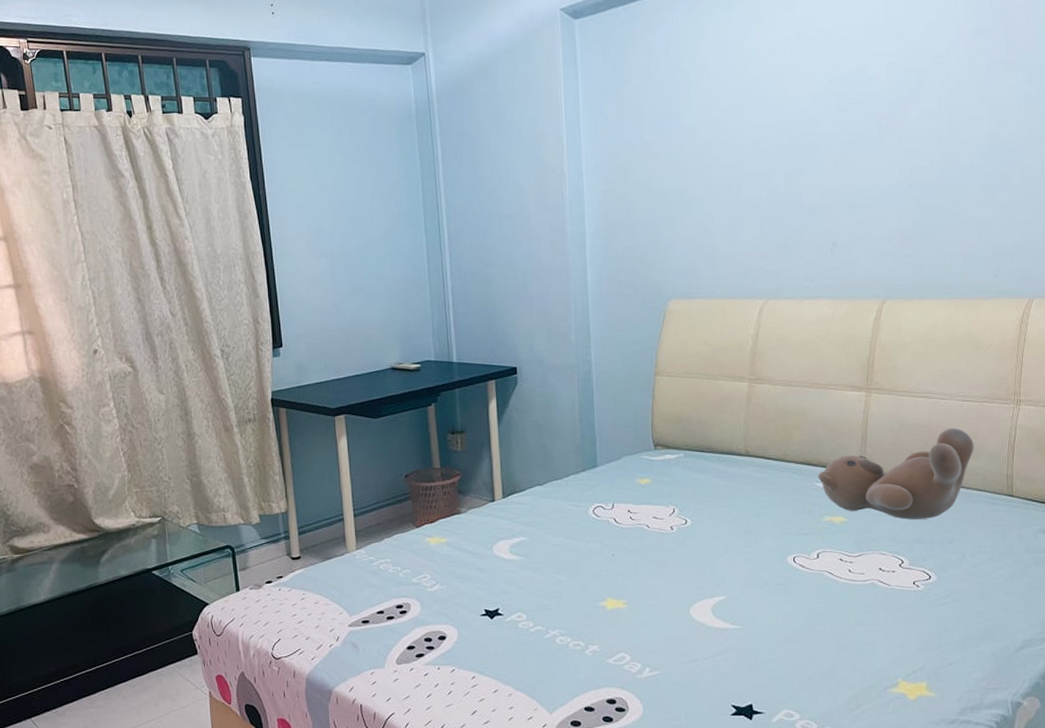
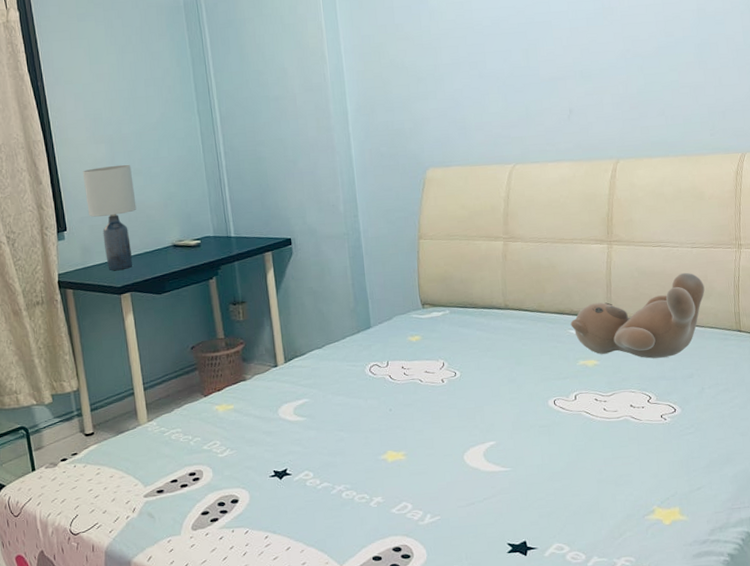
lamp: none [301,280,356,391] -> present [82,164,137,270]

